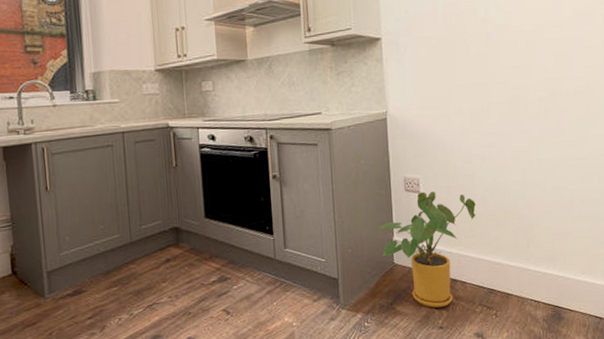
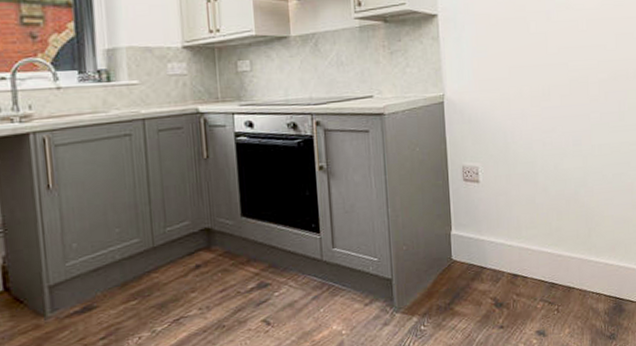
house plant: present [380,191,476,308] -> none [437,180,537,306]

